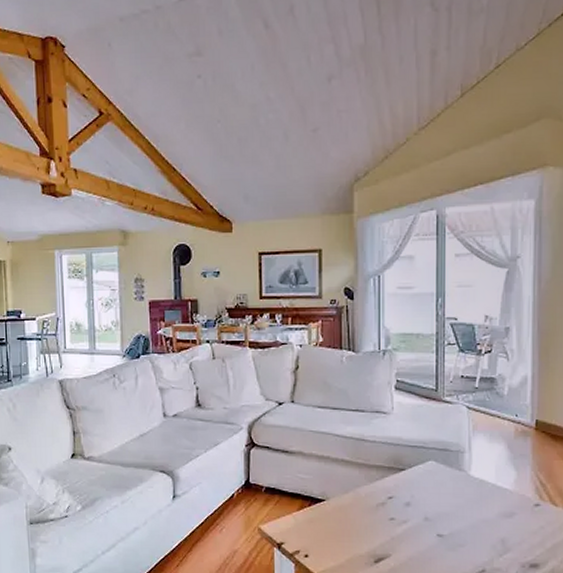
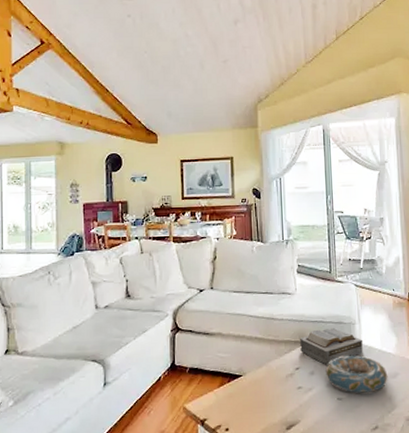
bible: none [395,454,472,496] -> present [300,327,363,365]
decorative bowl: none [424,487,502,533] -> present [325,355,388,394]

